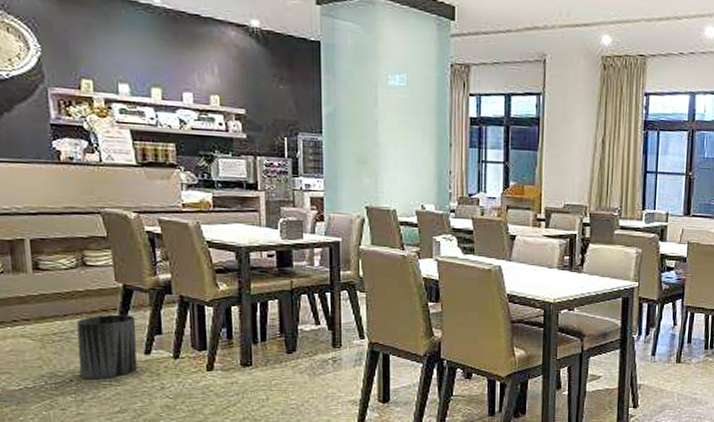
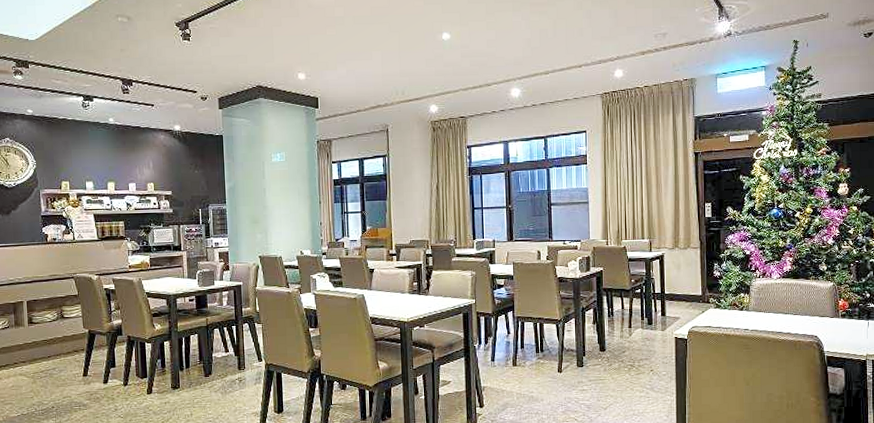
trash can: present [77,314,137,379] -> none [57,353,98,406]

